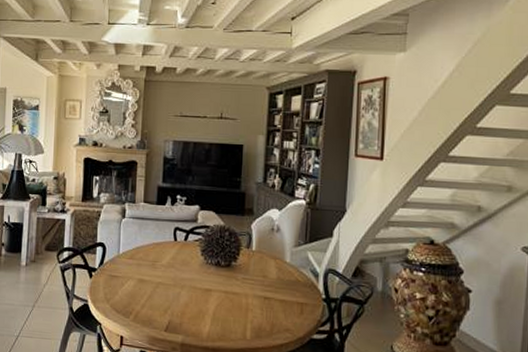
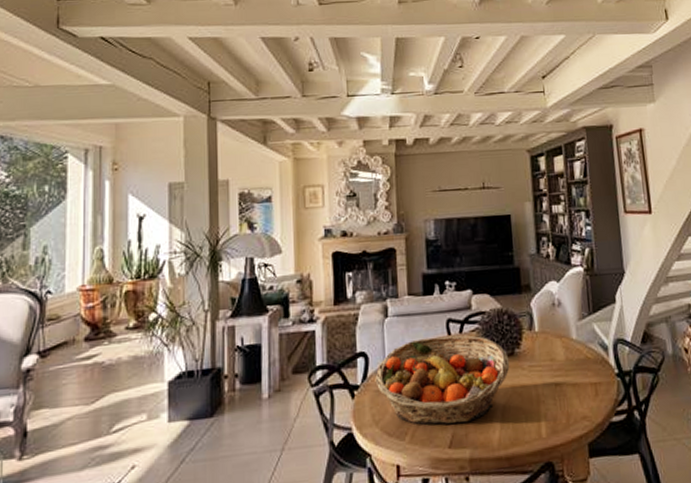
fruit basket: none [110,240,226,315] -> present [375,335,510,425]

